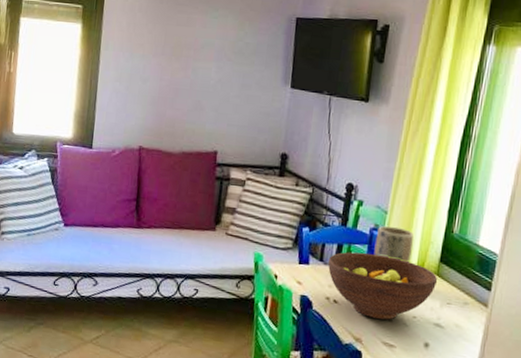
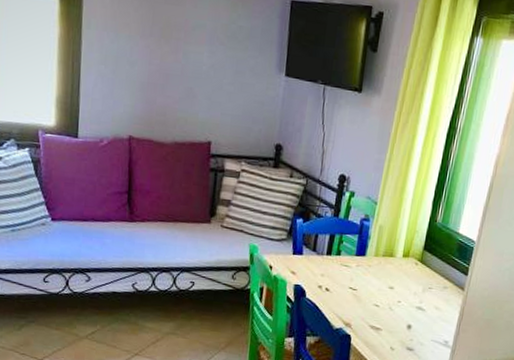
fruit bowl: present [328,252,438,320] -> none [321,242,422,305]
plant pot: present [374,225,414,263] -> none [363,216,401,251]

